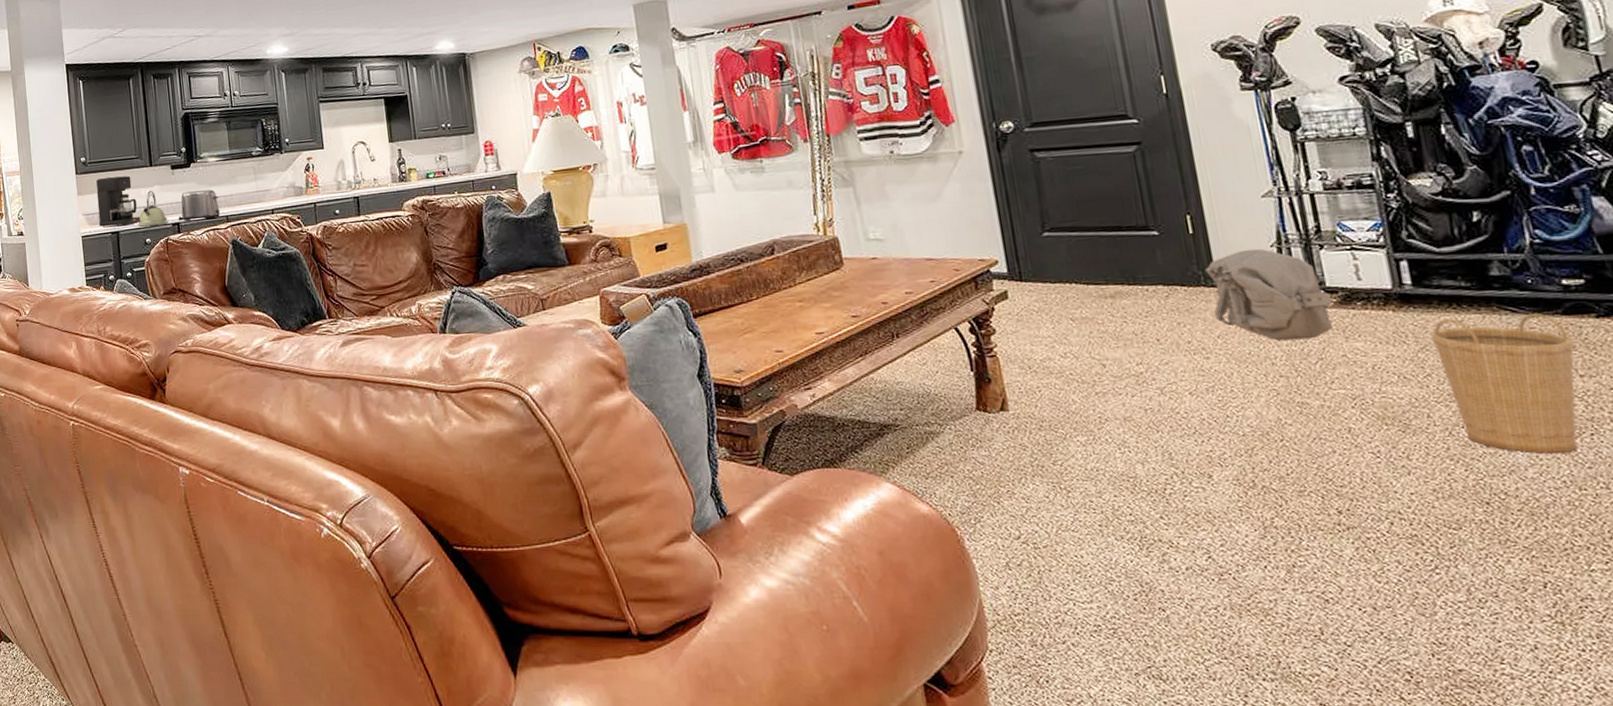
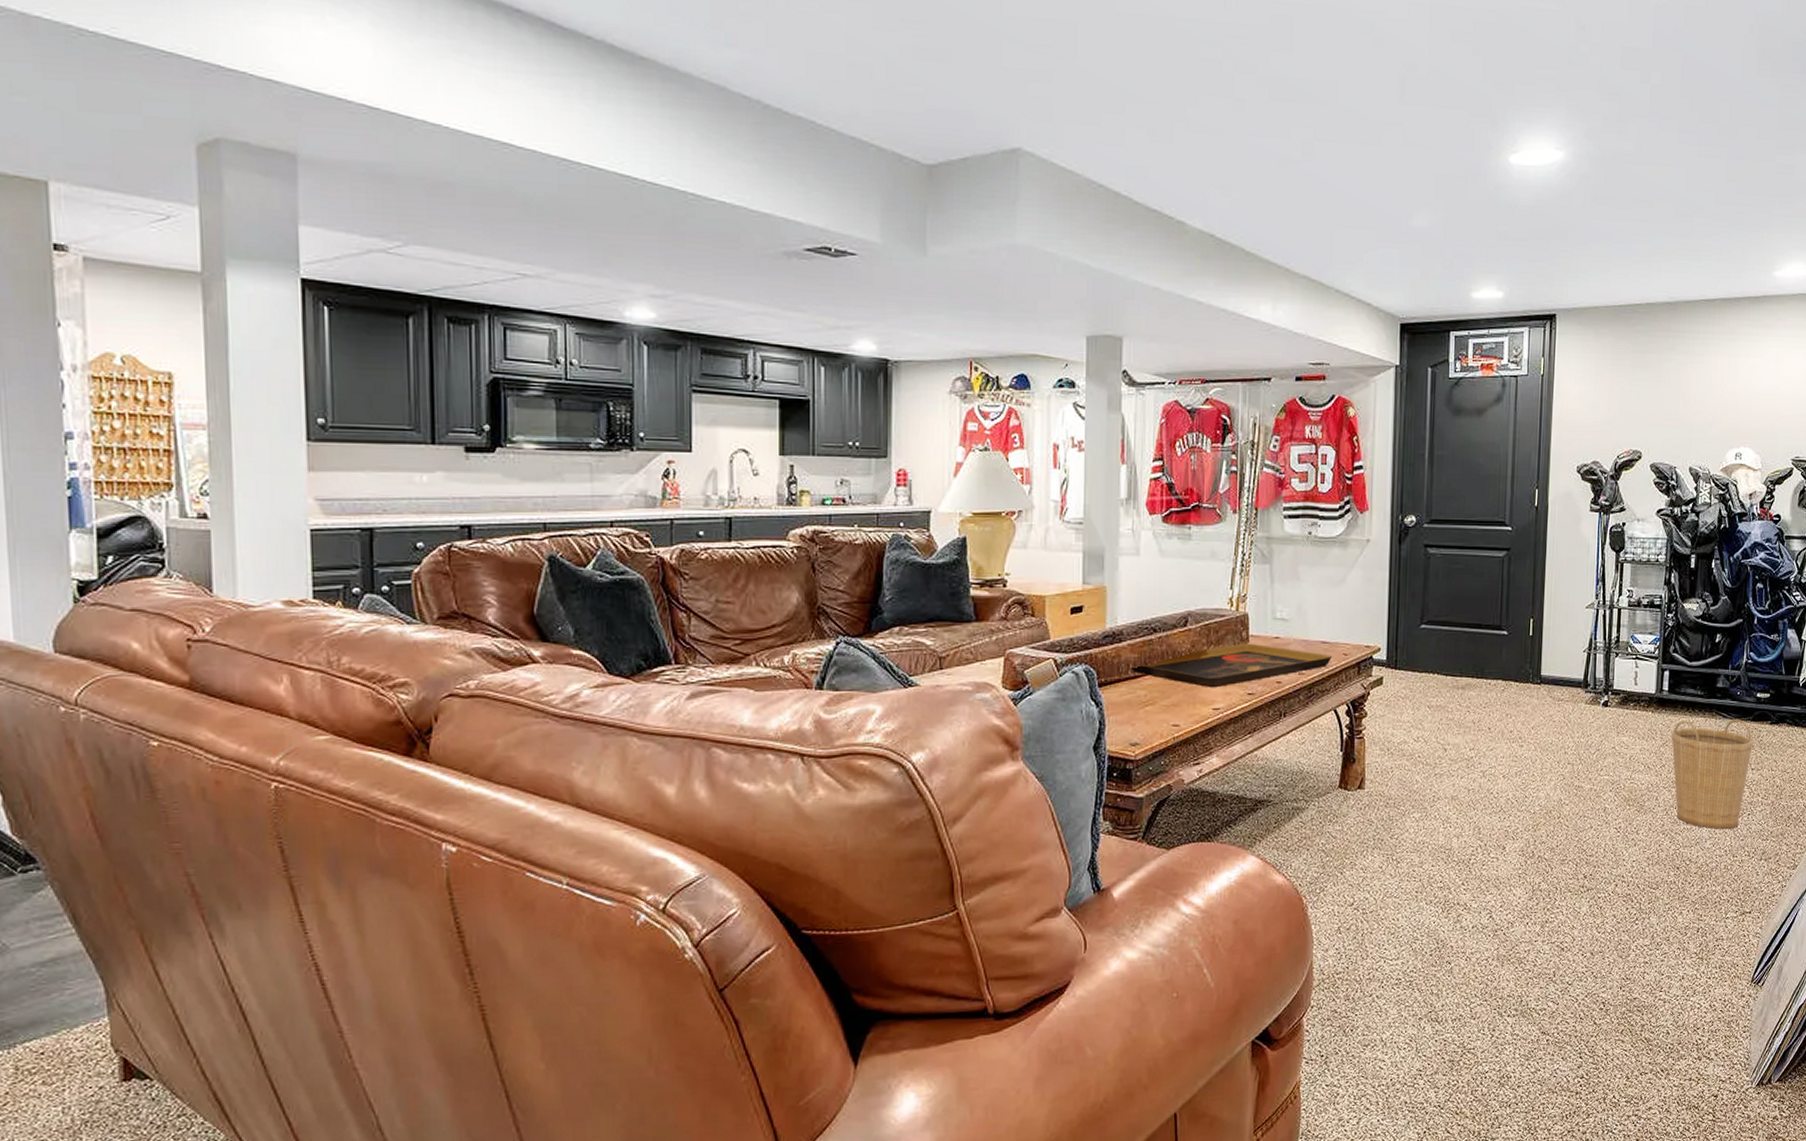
coffee maker: present [96,175,141,227] -> none [340,452,411,521]
kettle: present [138,190,169,227] -> none [405,477,455,525]
toaster: present [178,189,221,221] -> none [469,484,535,526]
decorative tray: none [721,266,943,313] -> present [1129,643,1333,688]
duffel bag: present [1205,248,1333,341] -> none [1534,652,1616,733]

